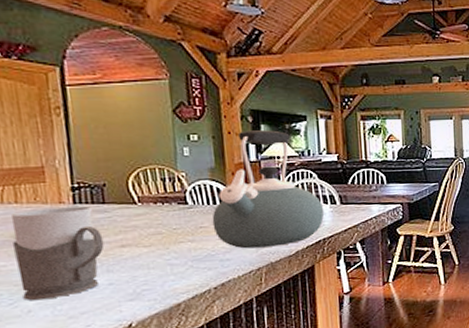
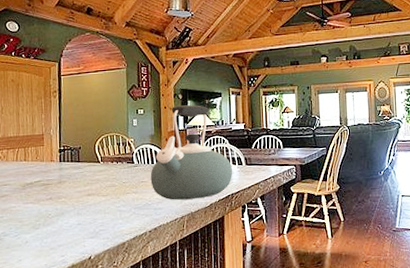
mug: present [11,206,105,301] -> none [21,164,77,234]

